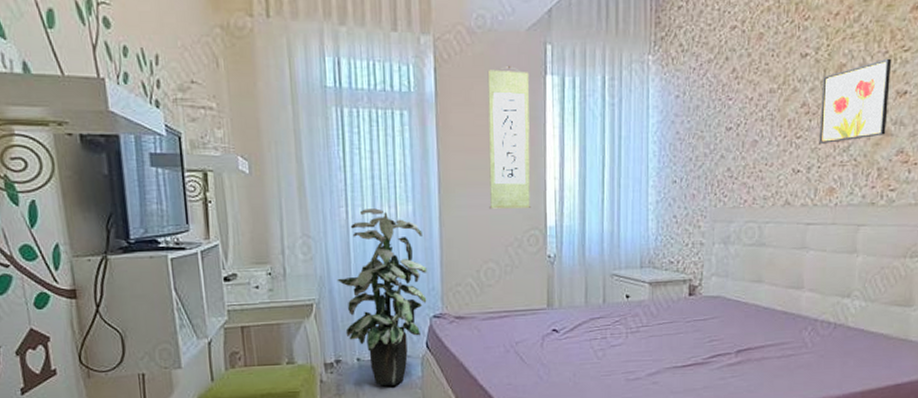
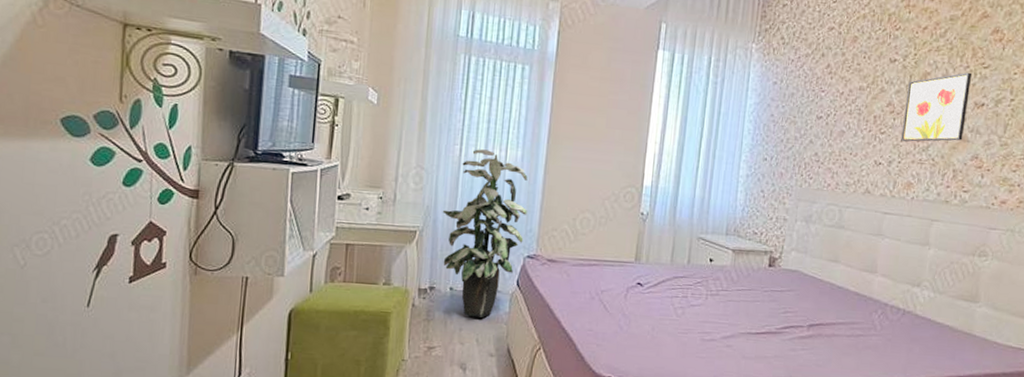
wall scroll: present [487,65,532,209] -> none [592,37,643,167]

